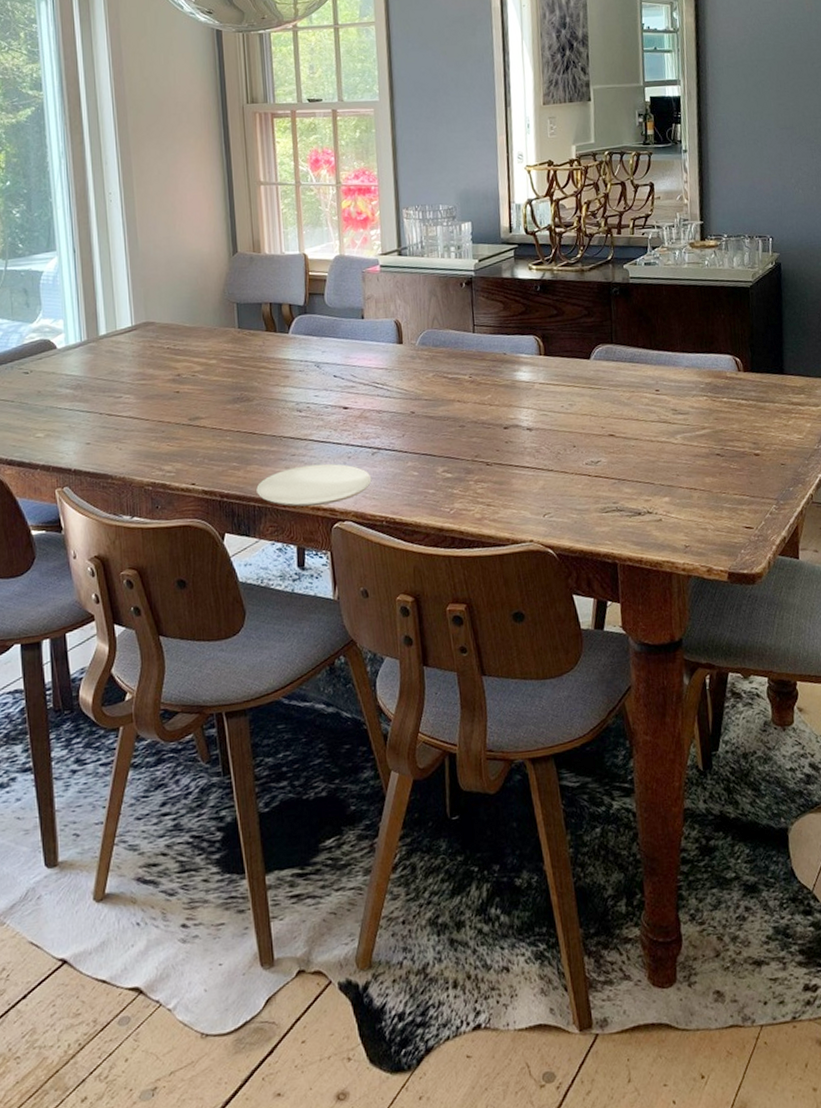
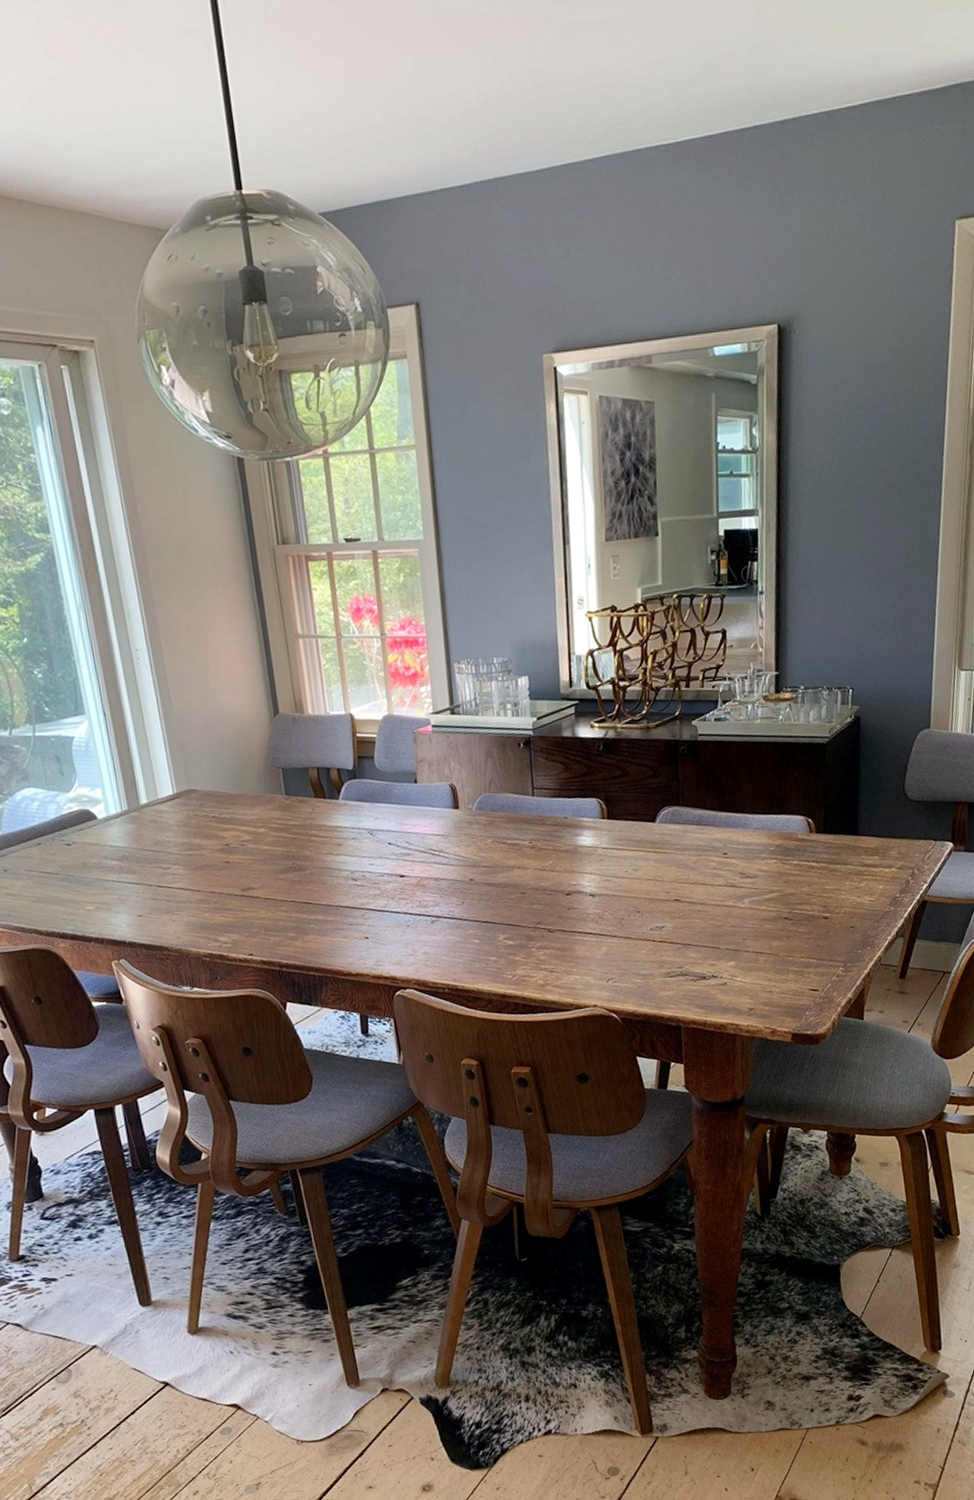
plate: present [256,463,372,507] -> none [315,932,432,976]

